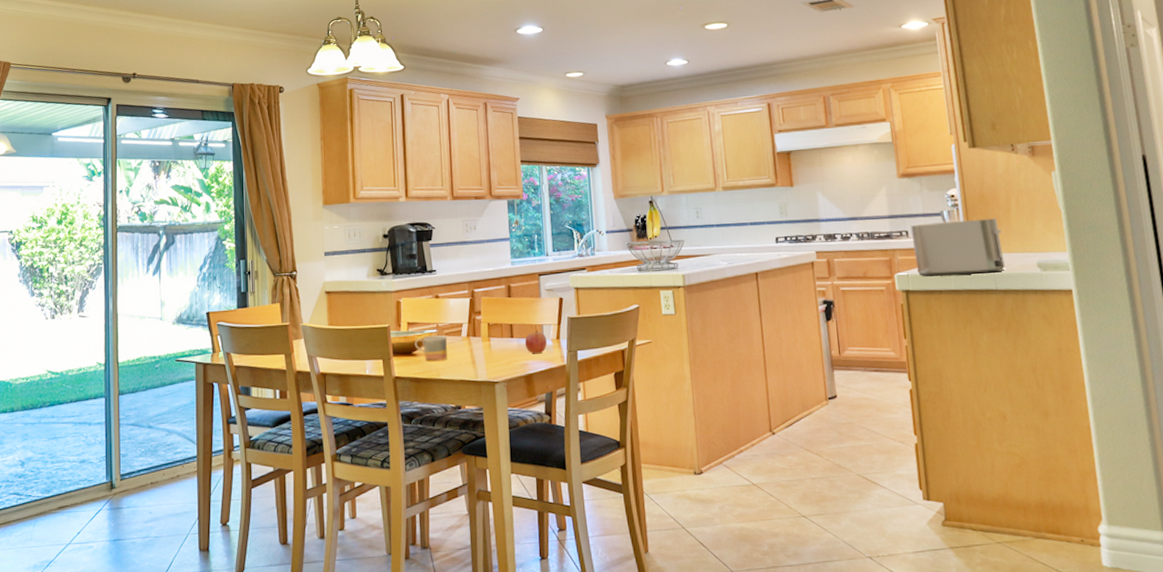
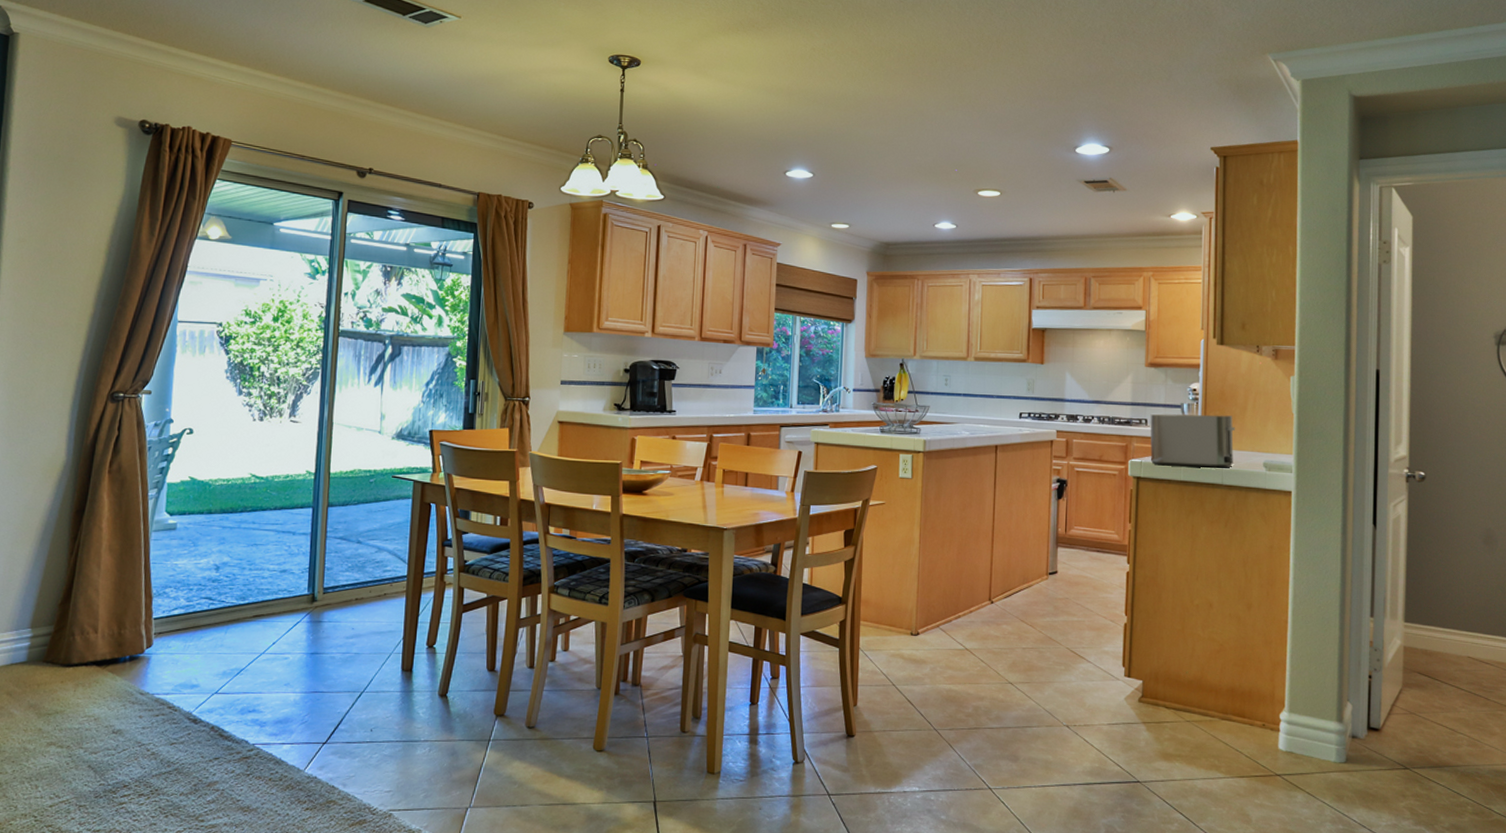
mug: present [414,335,448,361] -> none [645,477,680,503]
fruit: present [524,330,547,354] -> none [758,481,781,505]

